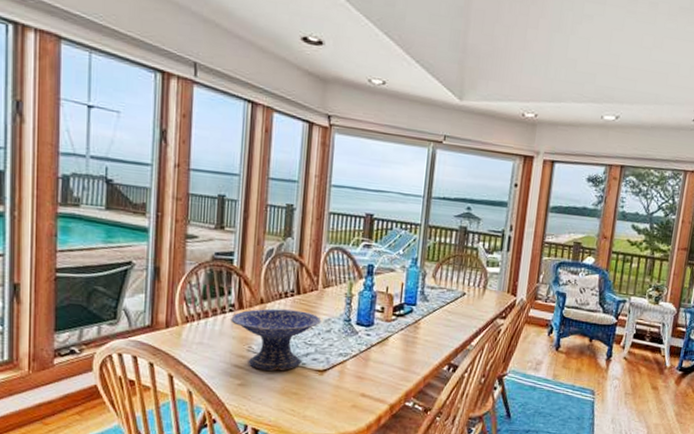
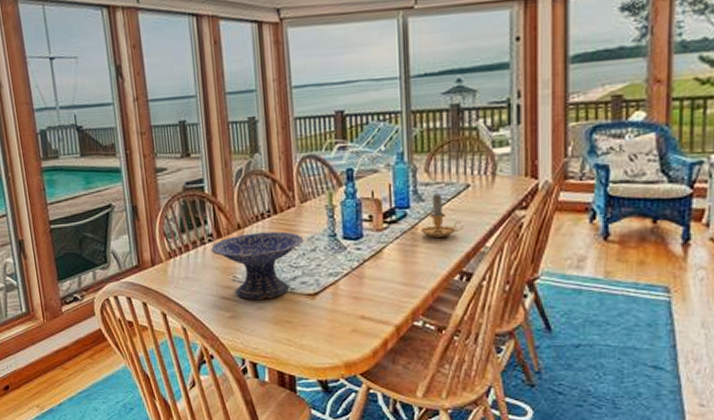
candle: none [422,296,457,333] -> present [420,193,464,237]

